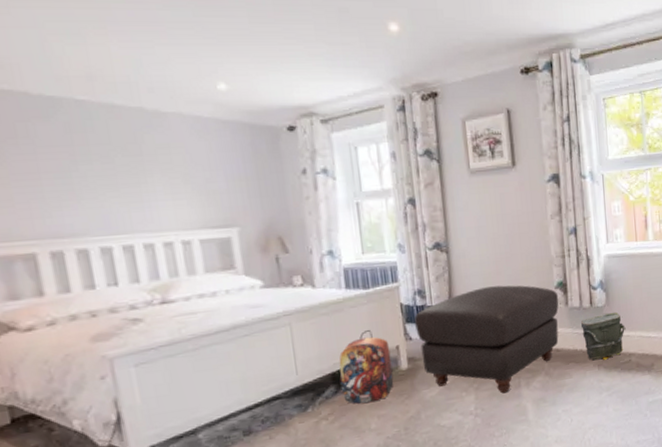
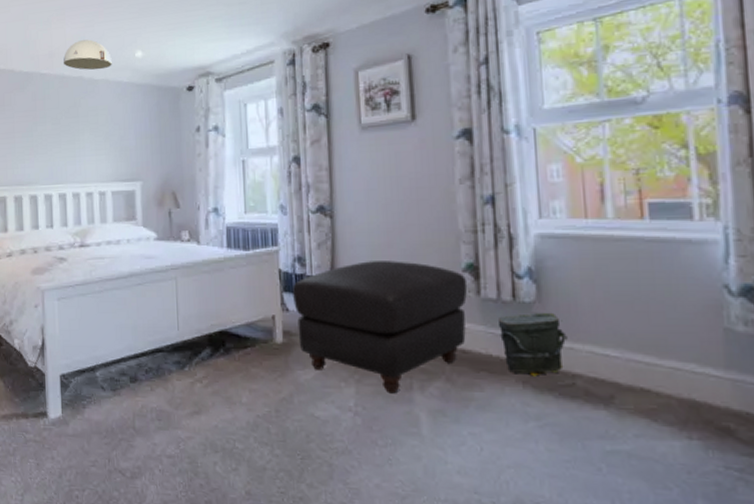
ceiling light: none [111,63,186,101] -> present [64,39,112,70]
backpack: present [339,330,394,404] -> none [215,294,268,374]

